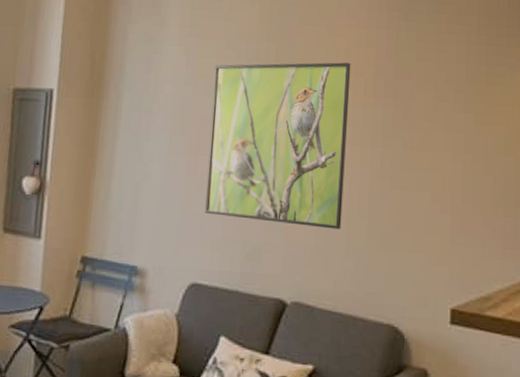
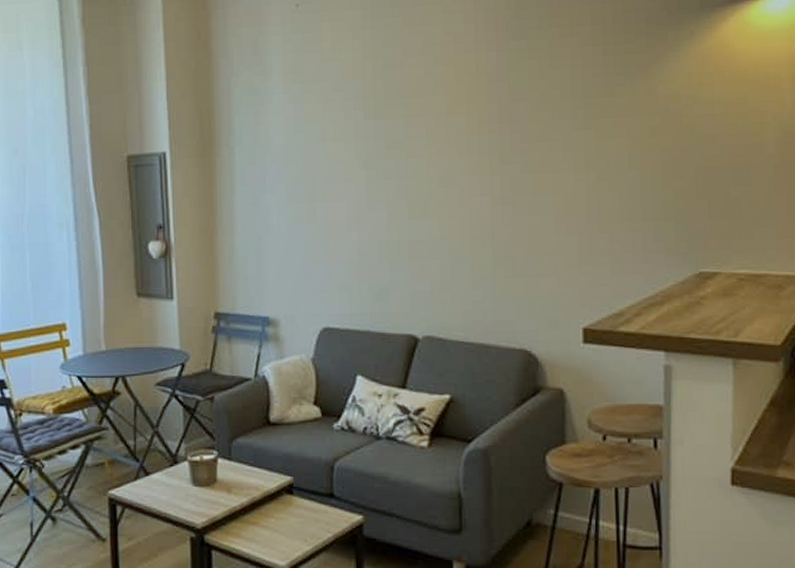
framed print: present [205,62,351,230] -> none [322,91,466,262]

